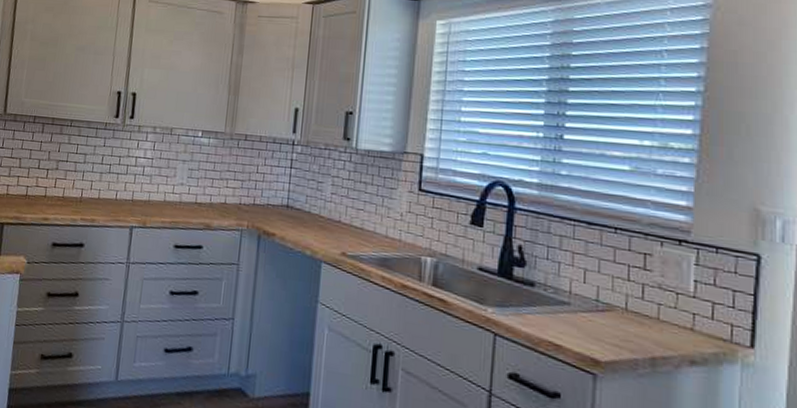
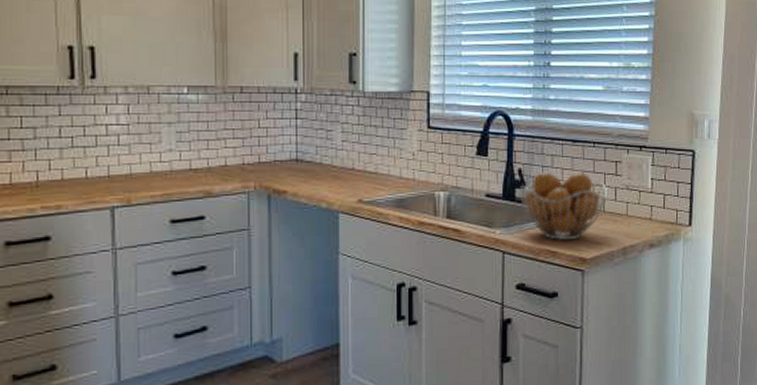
fruit basket: none [518,252,633,336] -> present [519,171,608,241]

